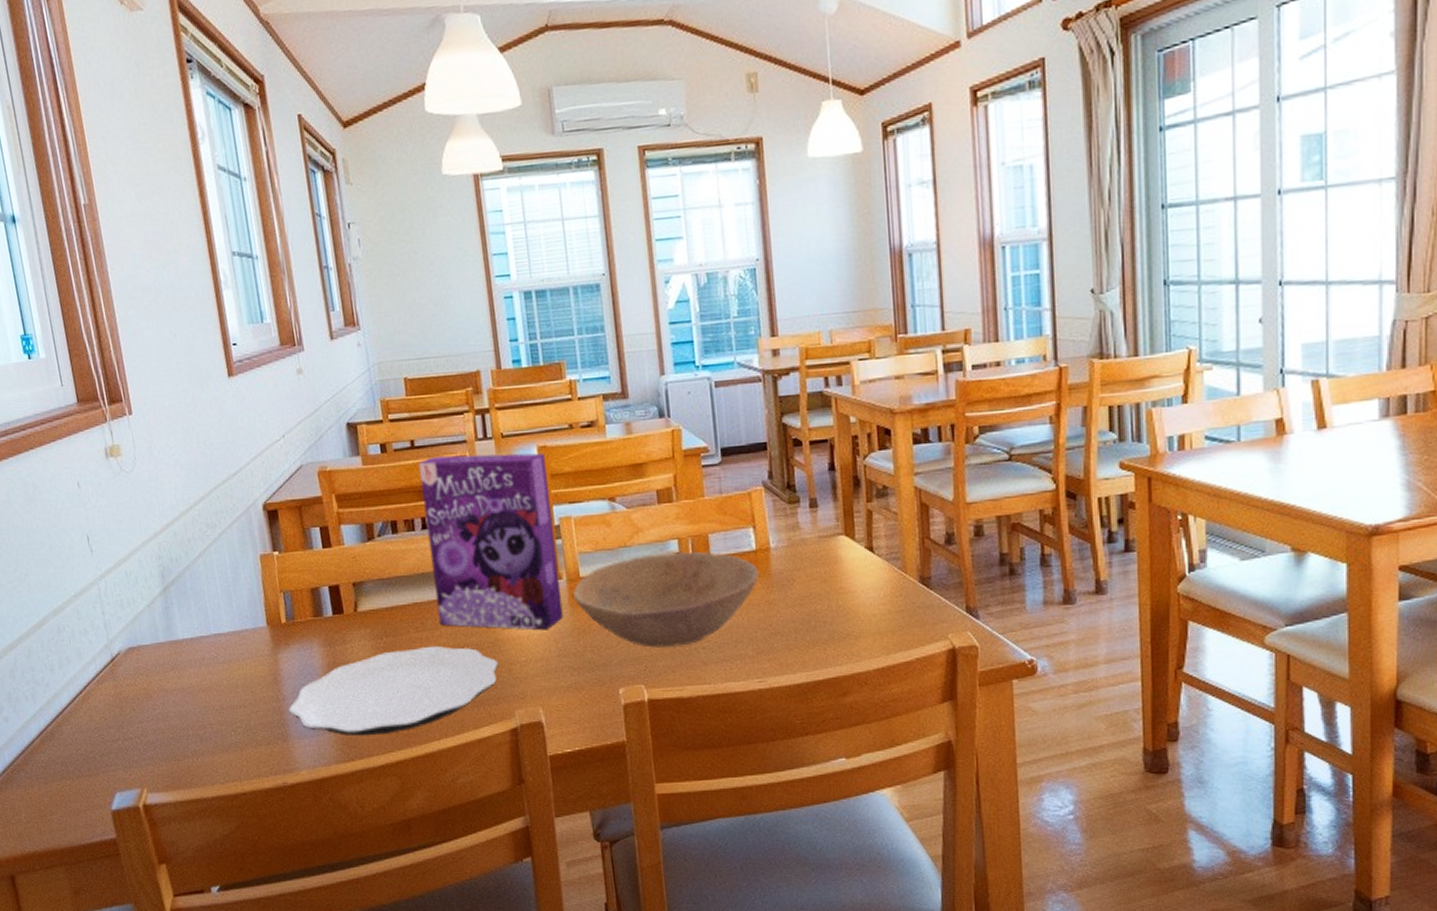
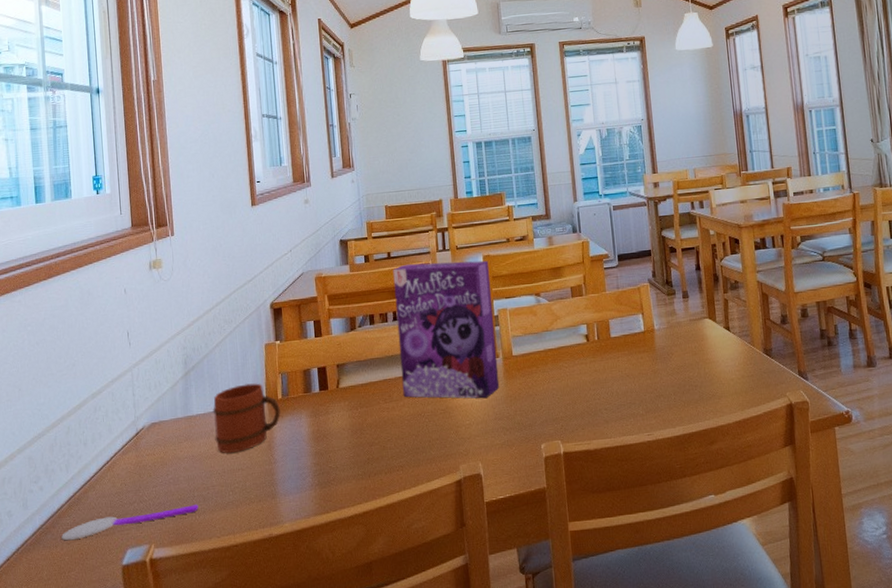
spoon: none [37,745,195,780] -> present [61,504,199,541]
mug: none [201,603,286,686] -> present [213,383,280,453]
plate: present [289,645,498,736] -> none [279,413,448,492]
bowl: present [573,551,760,648] -> none [508,333,647,410]

